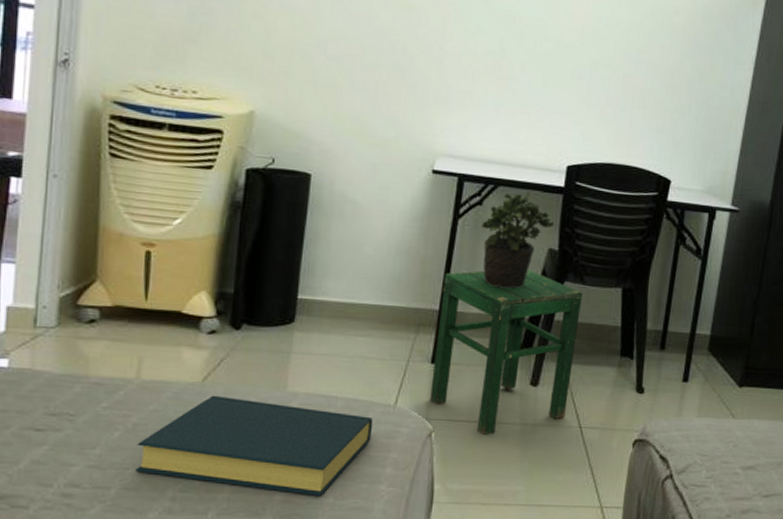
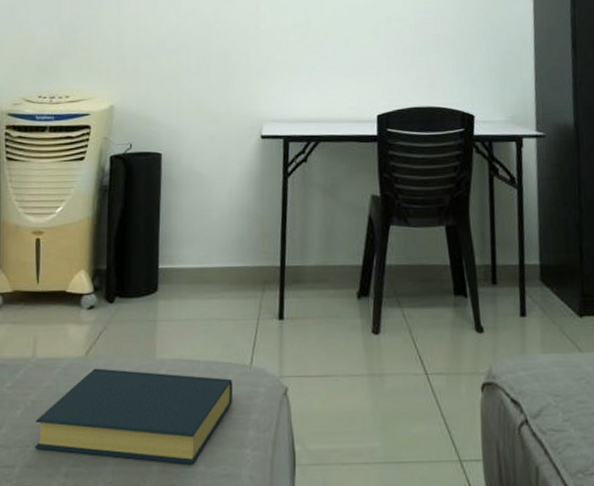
stool: present [430,269,582,435] -> none [281,217,410,389]
potted plant: present [481,191,555,289] -> none [308,143,374,239]

